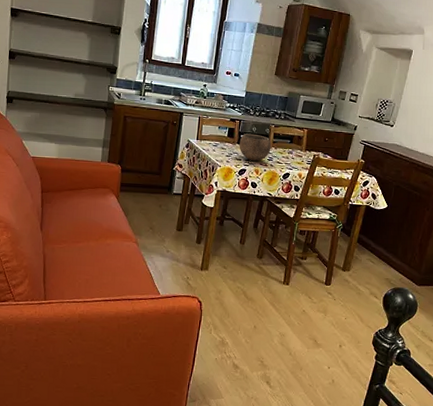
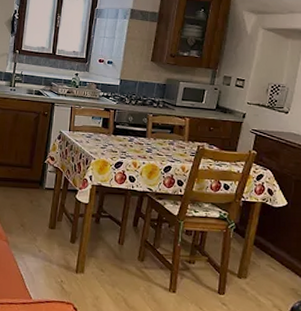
bowl: present [239,133,271,162] -> none [114,123,150,153]

